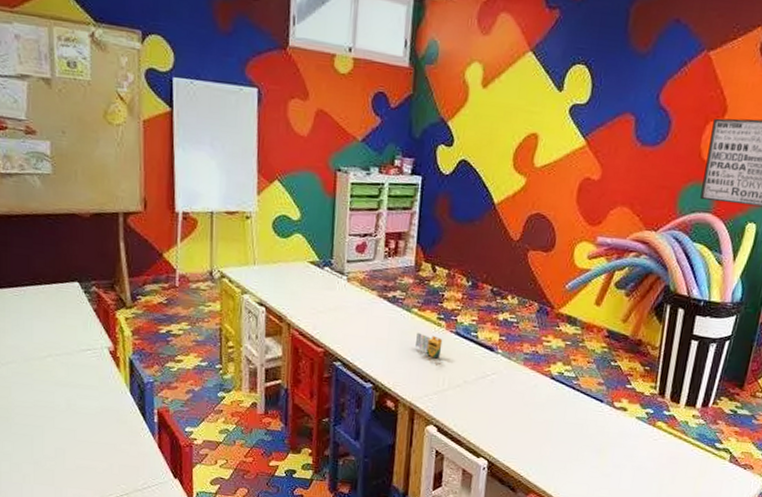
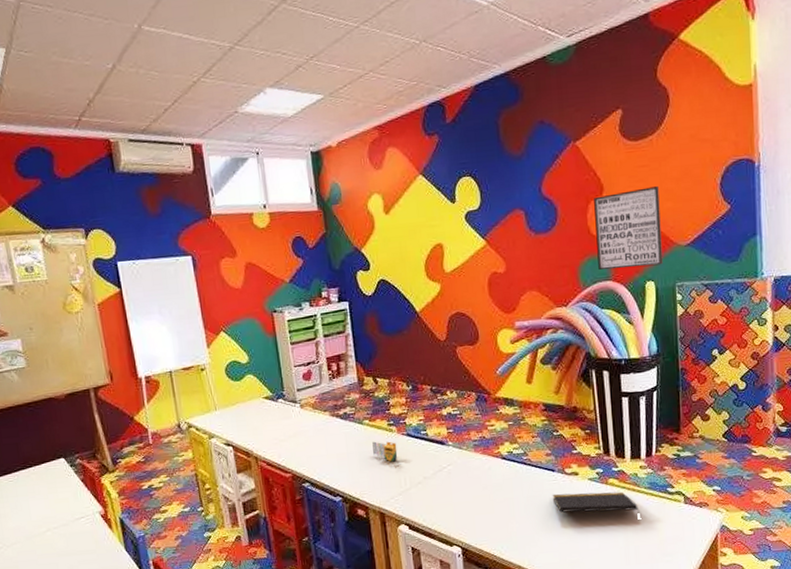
notepad: none [594,426,681,463] -> present [552,491,640,513]

